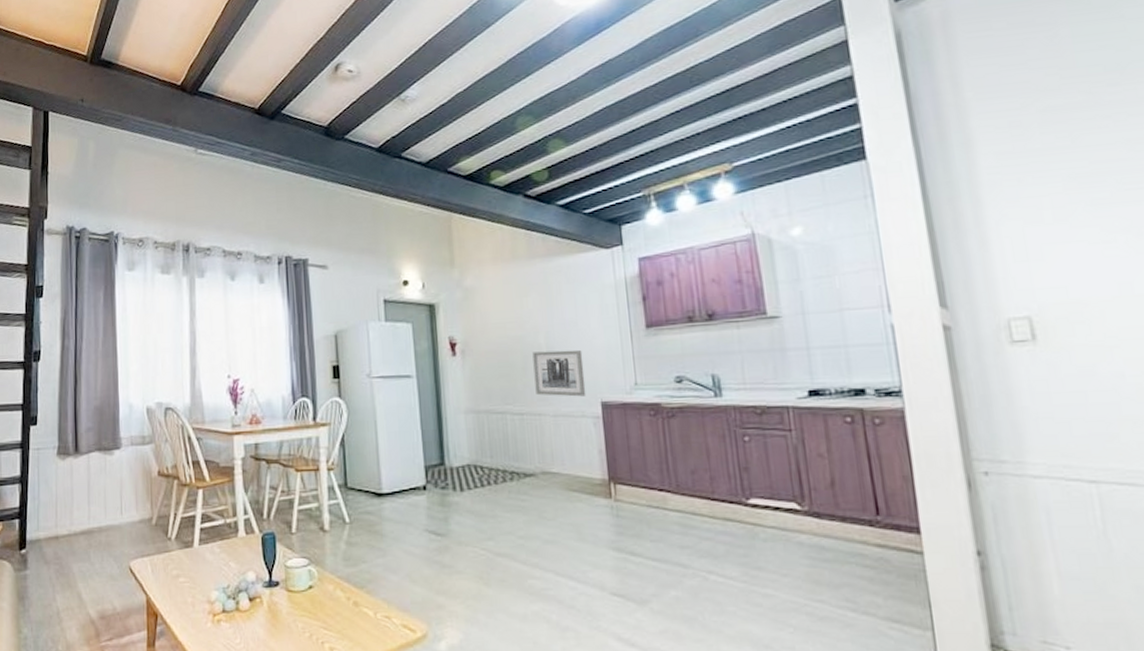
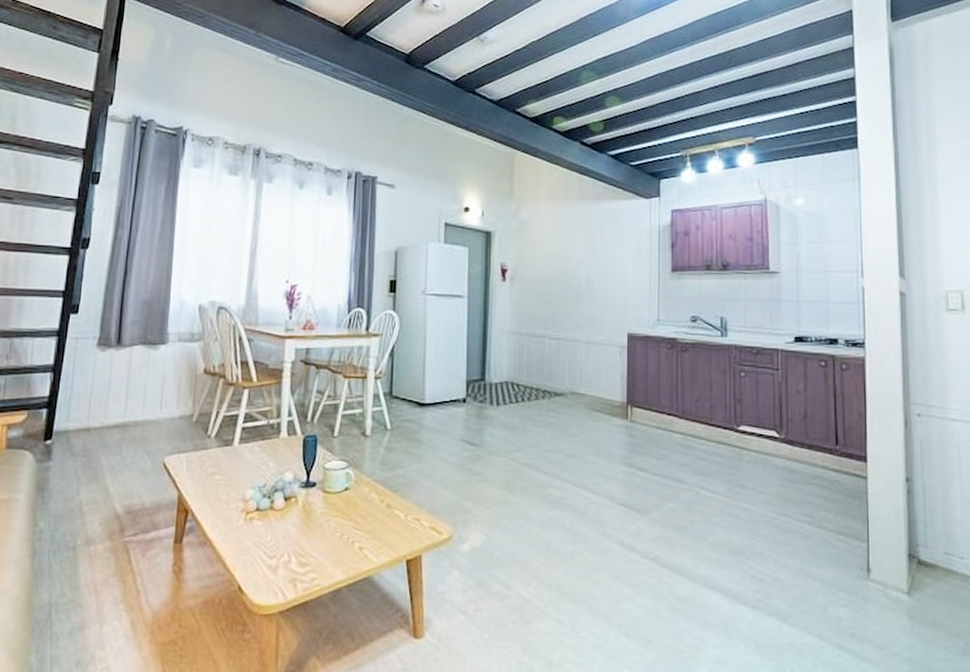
wall art: present [532,349,586,397] -> none [573,284,616,327]

